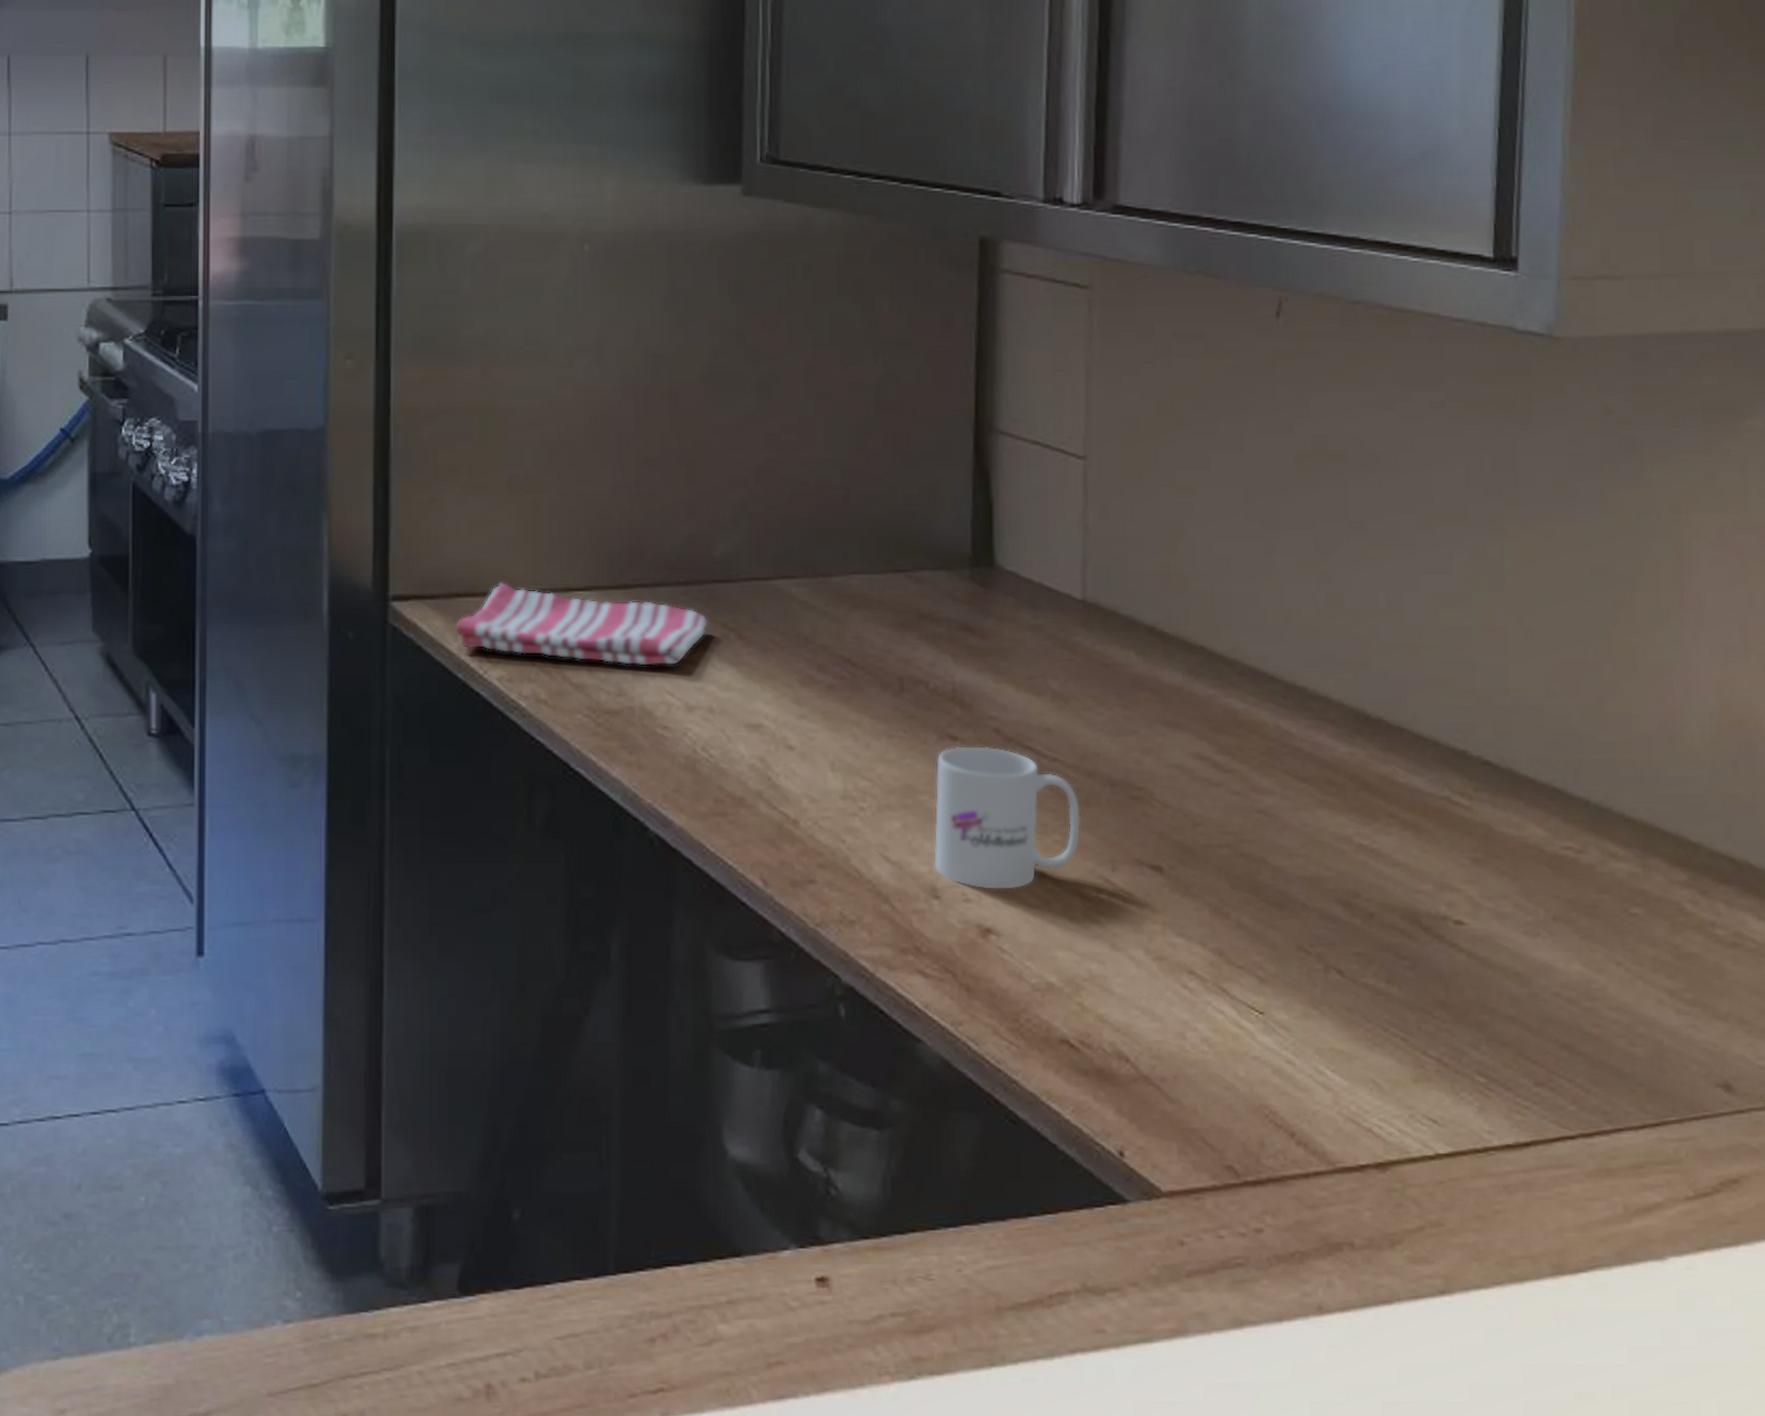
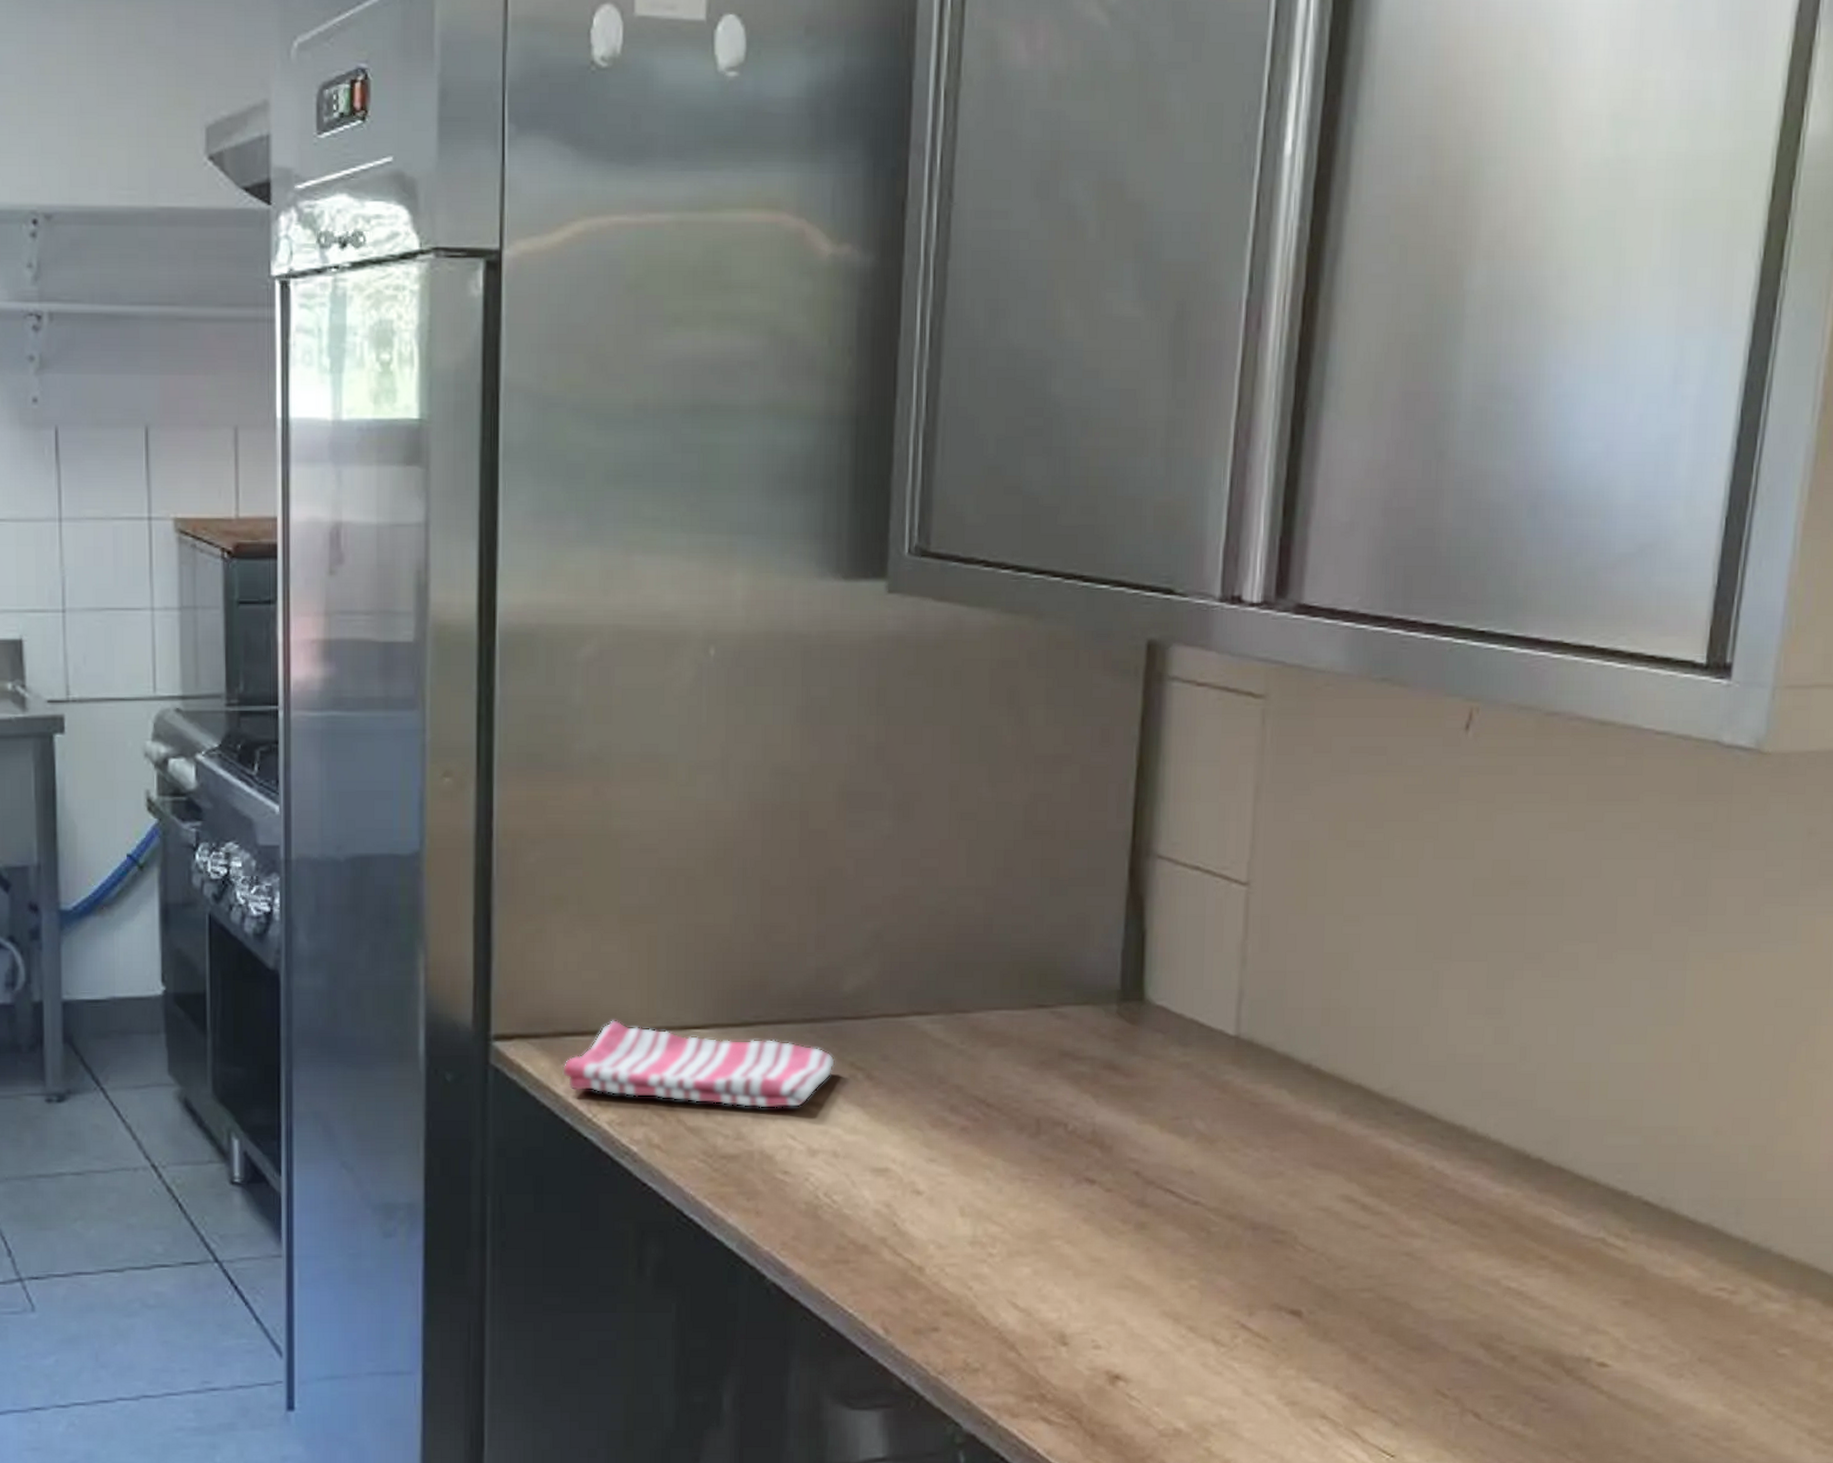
mug: present [933,745,1081,891] -> none [1063,1189,1220,1337]

